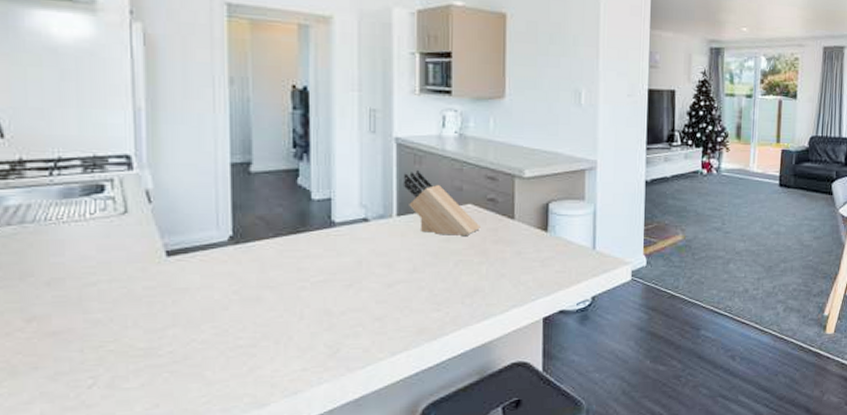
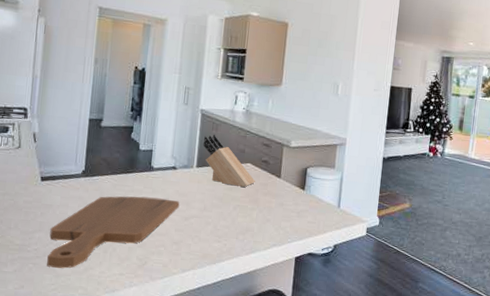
cutting board: none [190,262,378,374] -> present [47,196,180,268]

